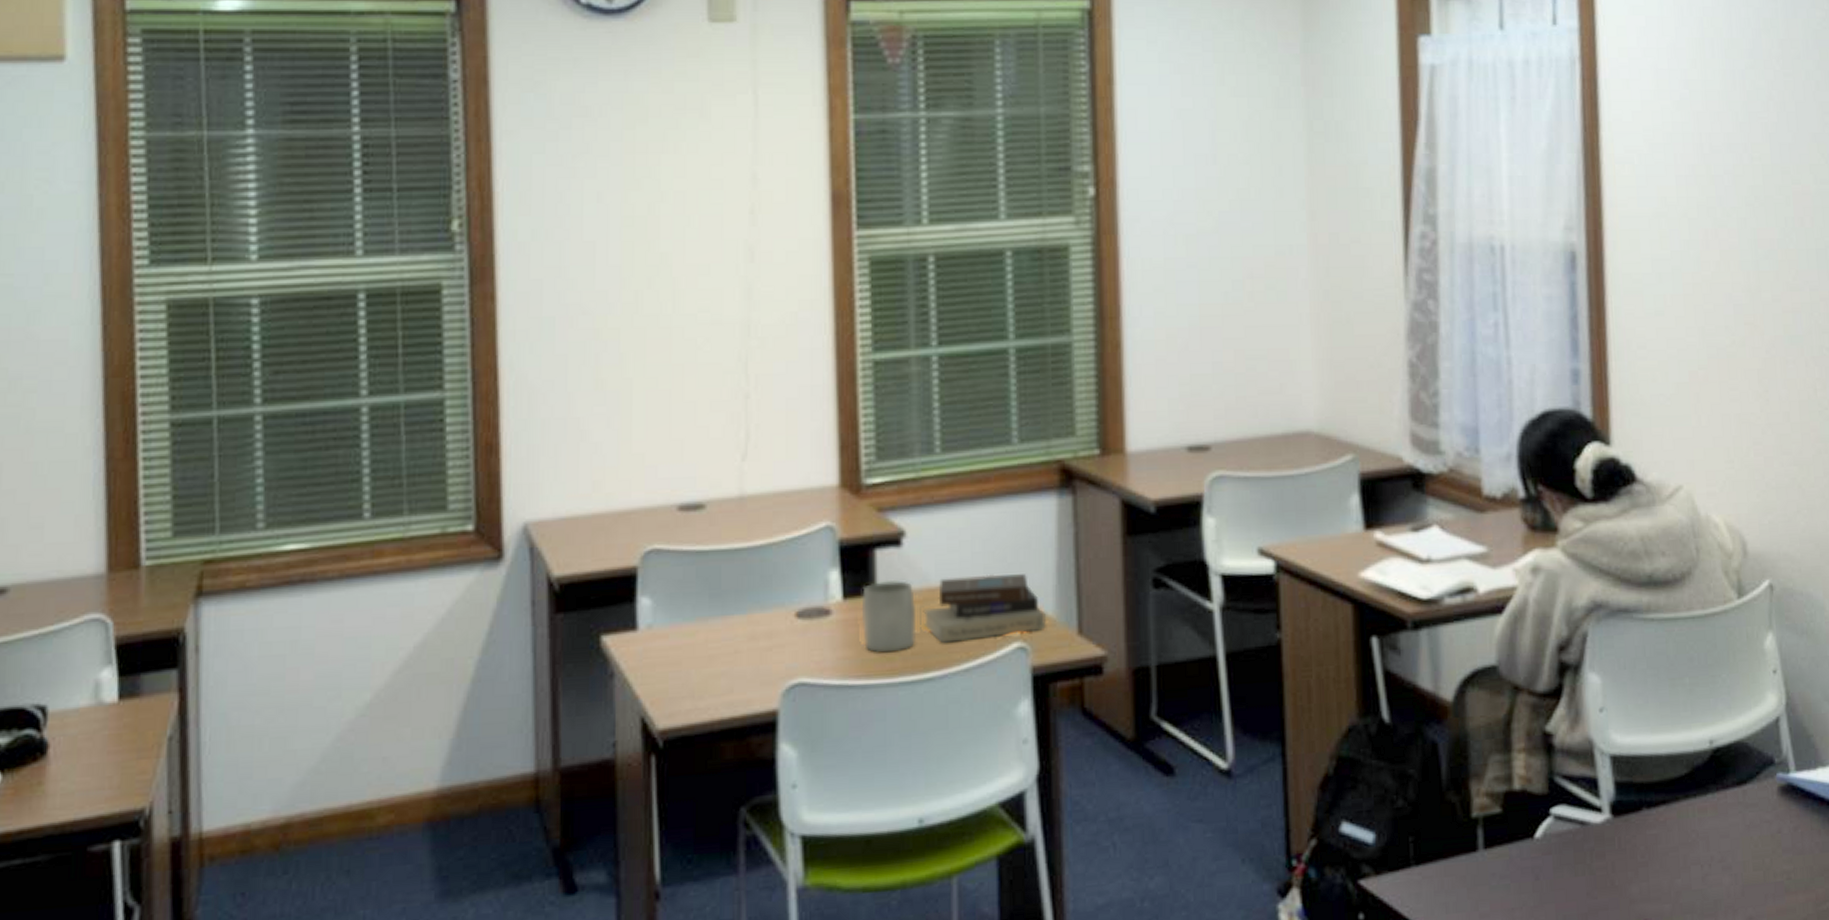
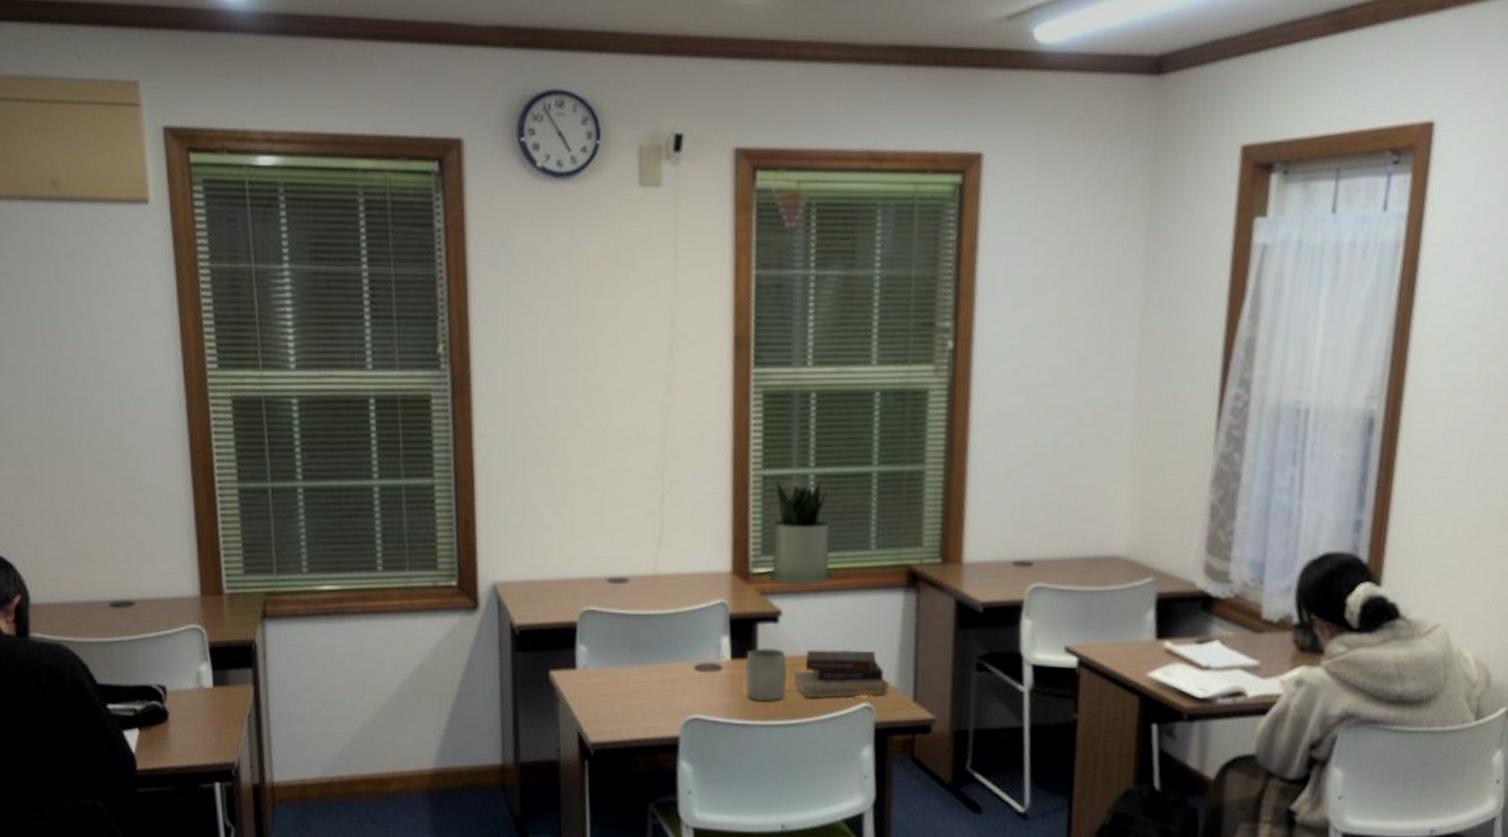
planter: none [883,363,970,497] -> present [766,480,835,586]

